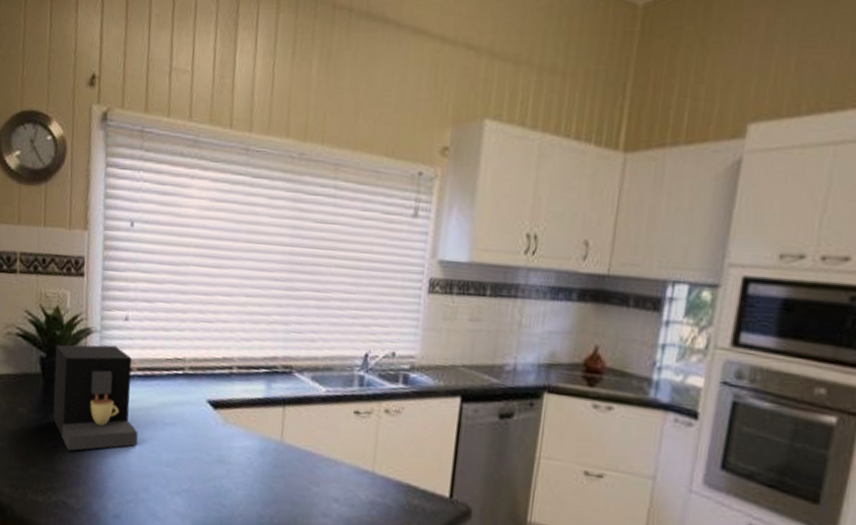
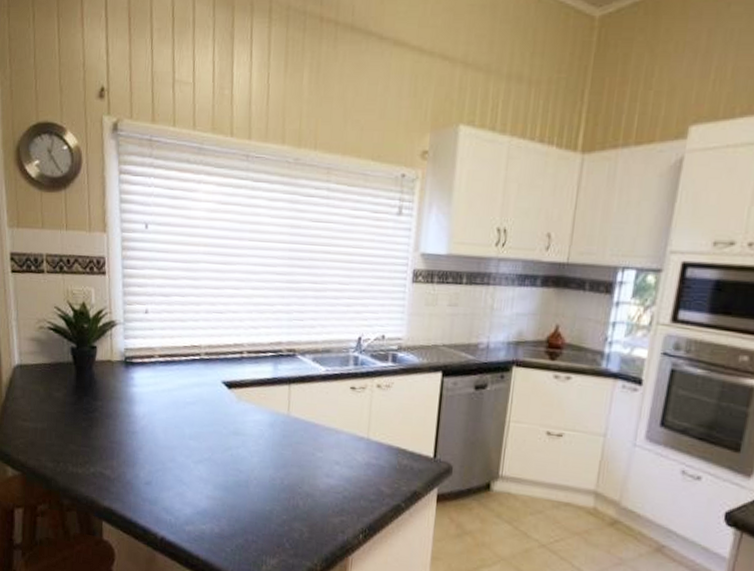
coffee maker: present [53,344,138,451] -> none [84,335,163,429]

